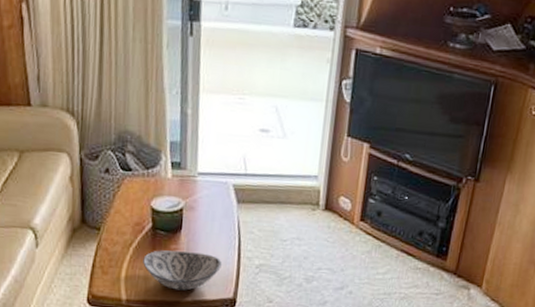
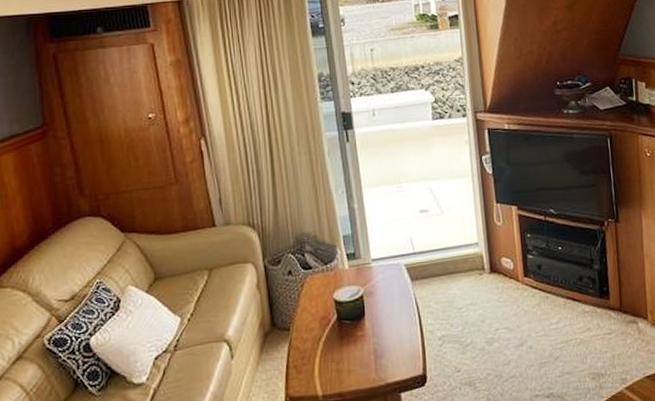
decorative bowl: present [143,250,222,291] -> none [333,334,407,377]

